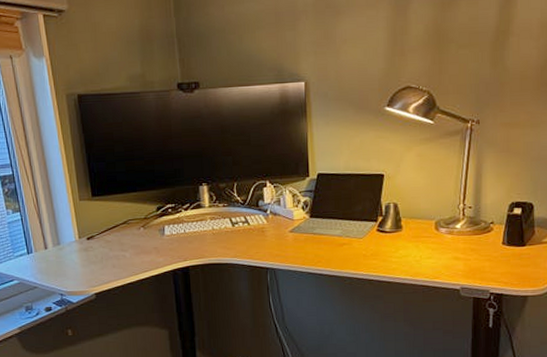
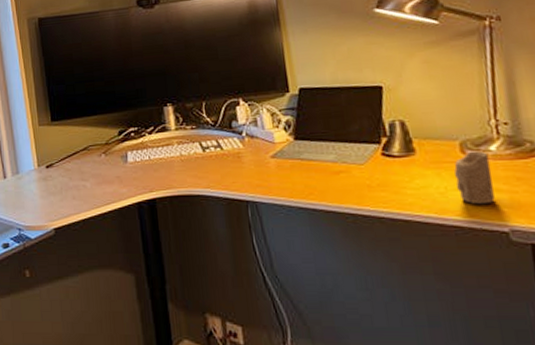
candle: none [428,228,455,269] -> present [454,151,495,205]

